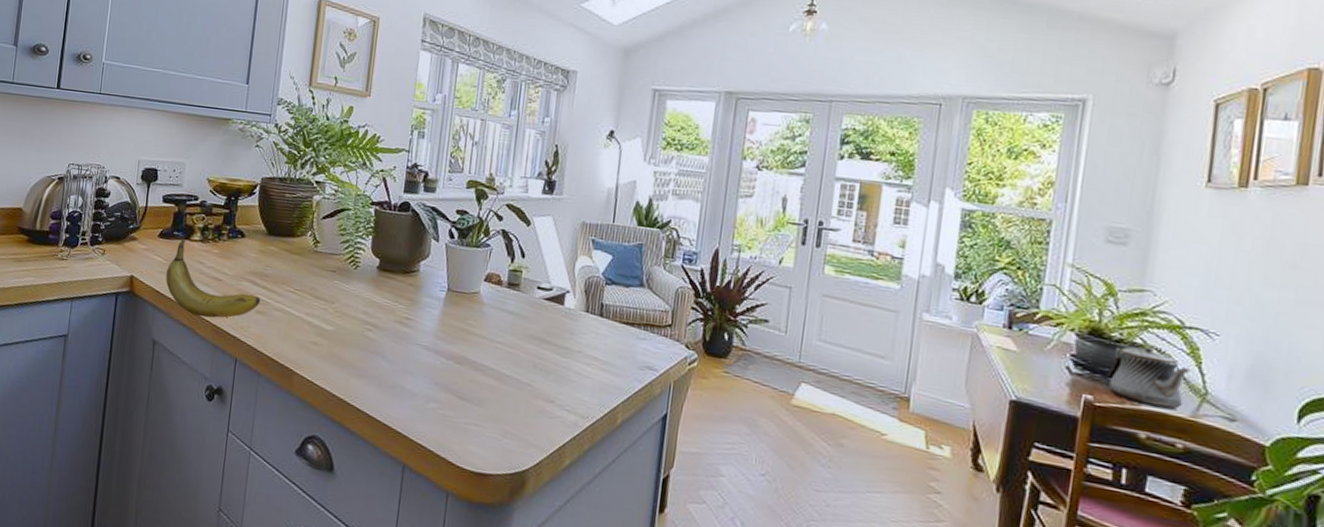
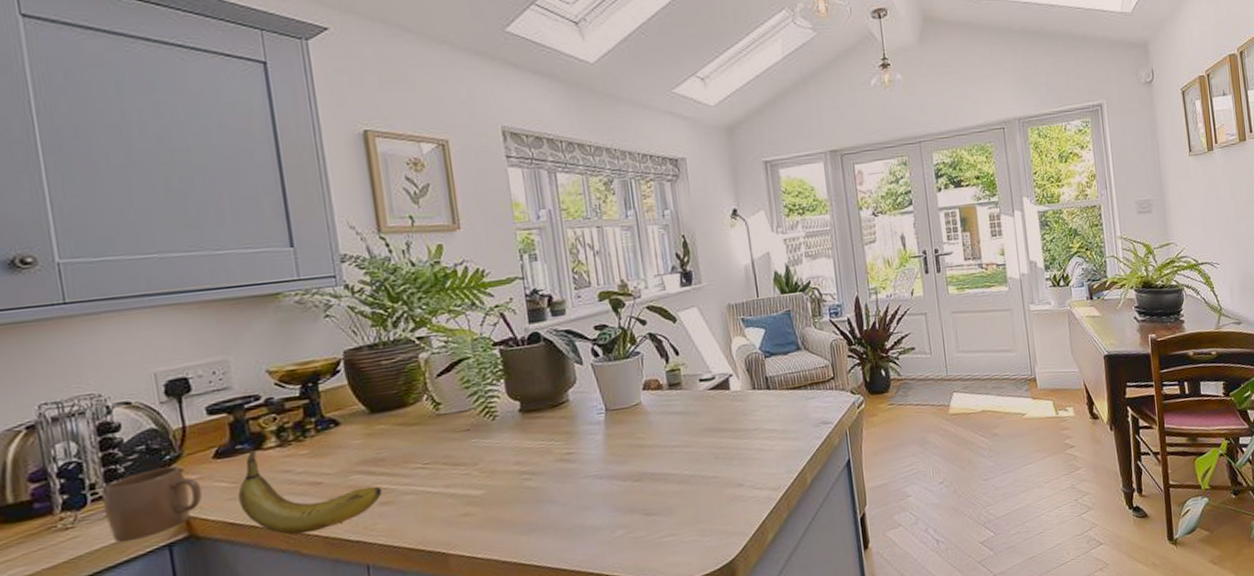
mug: none [85,232,146,283] -> present [102,466,203,543]
teapot: present [1107,346,1191,410] -> none [1160,286,1209,331]

